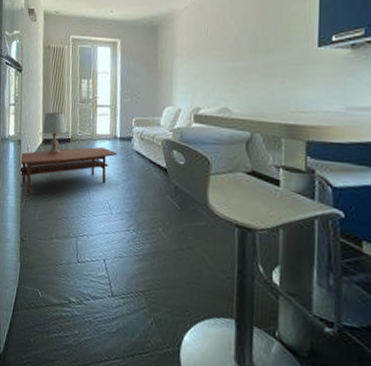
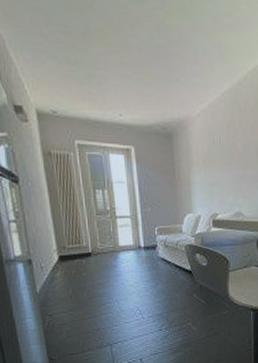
coffee table: present [18,147,117,195] -> none [33,258,143,315]
lamp: present [42,112,66,154] -> none [56,227,85,270]

